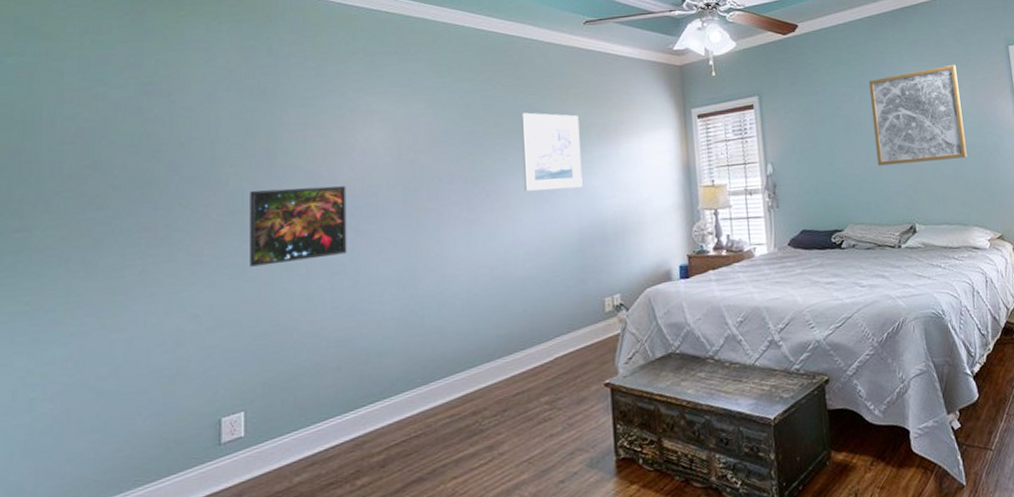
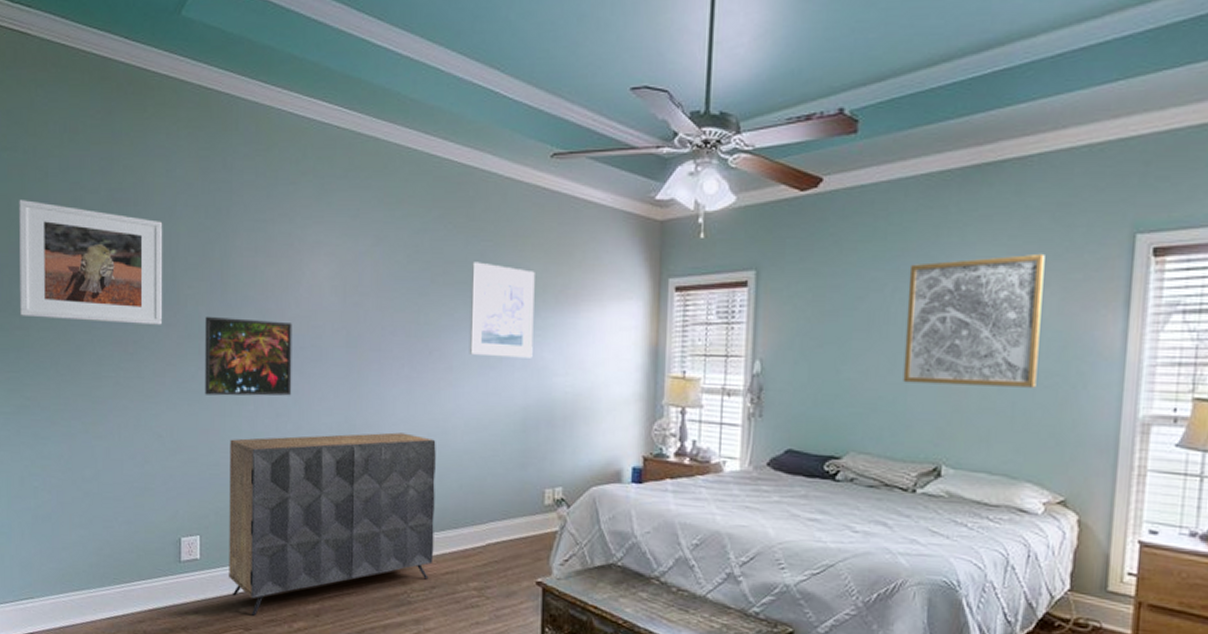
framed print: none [19,101,201,218] -> present [18,200,163,325]
dresser: none [279,270,503,484] -> present [229,432,436,616]

